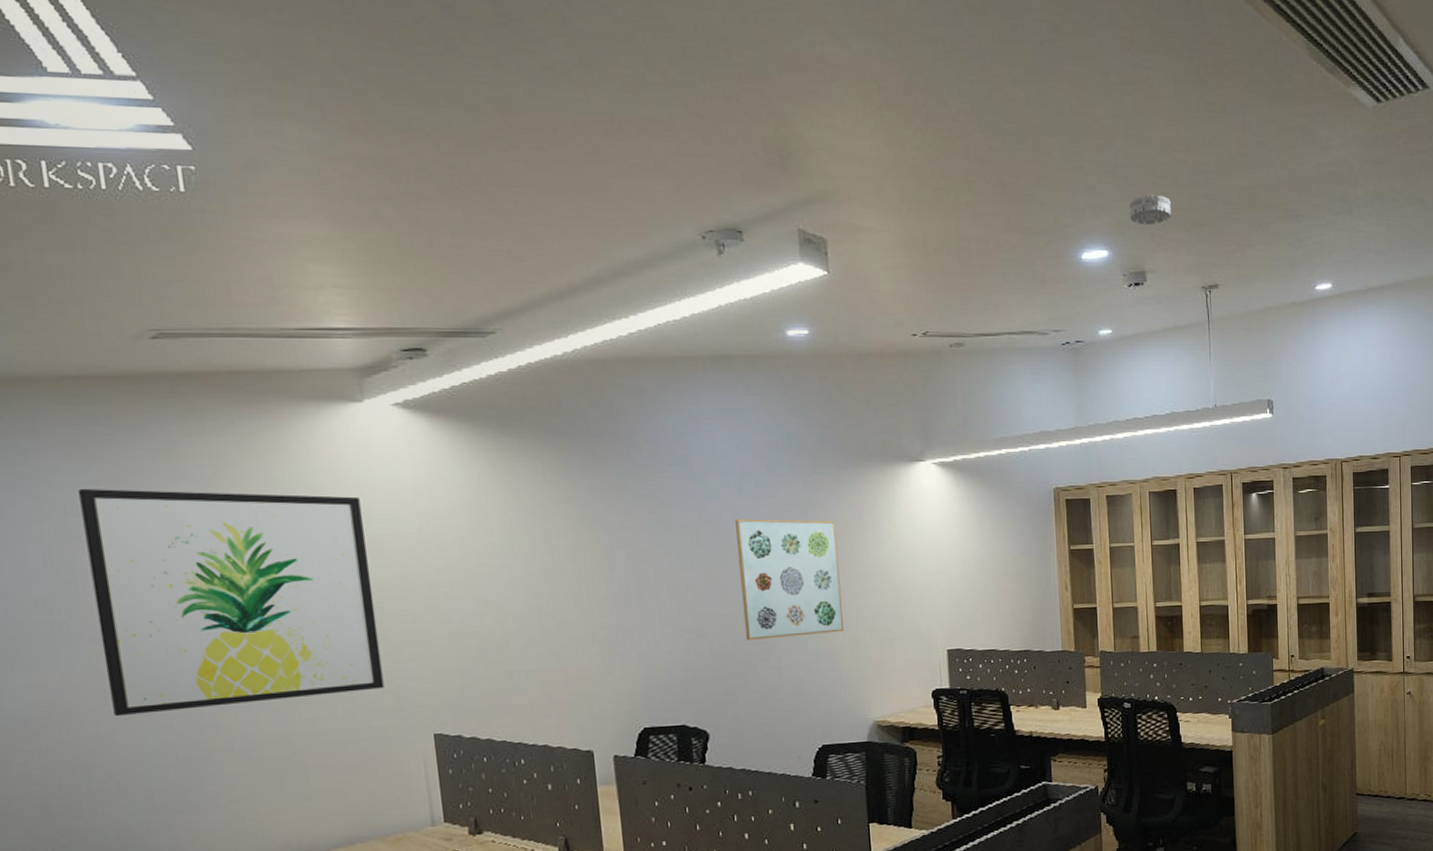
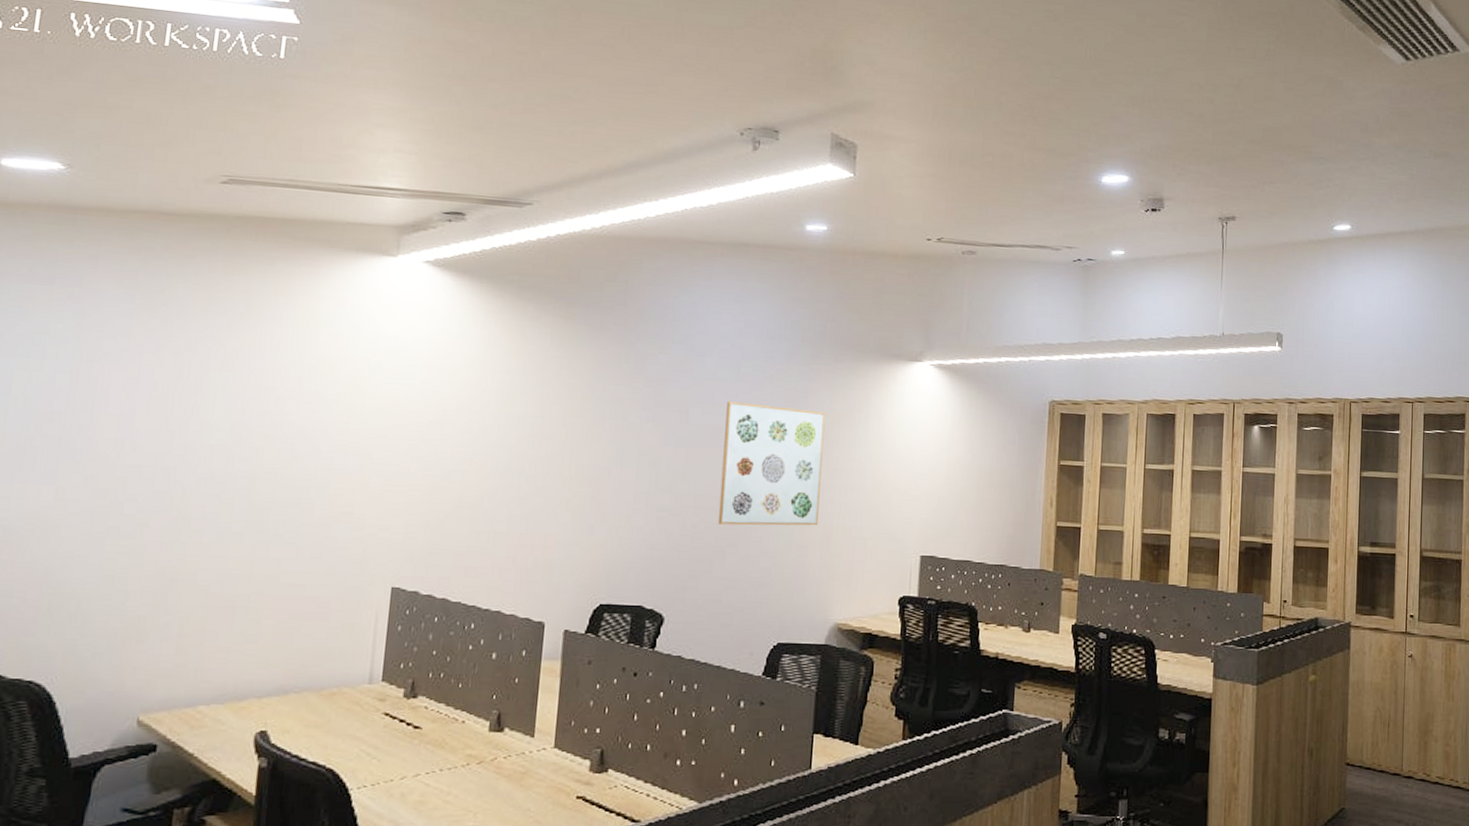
wall art: present [79,488,384,717] -> none [94,313,373,536]
smoke detector: present [1129,194,1171,226] -> none [1153,127,1195,156]

